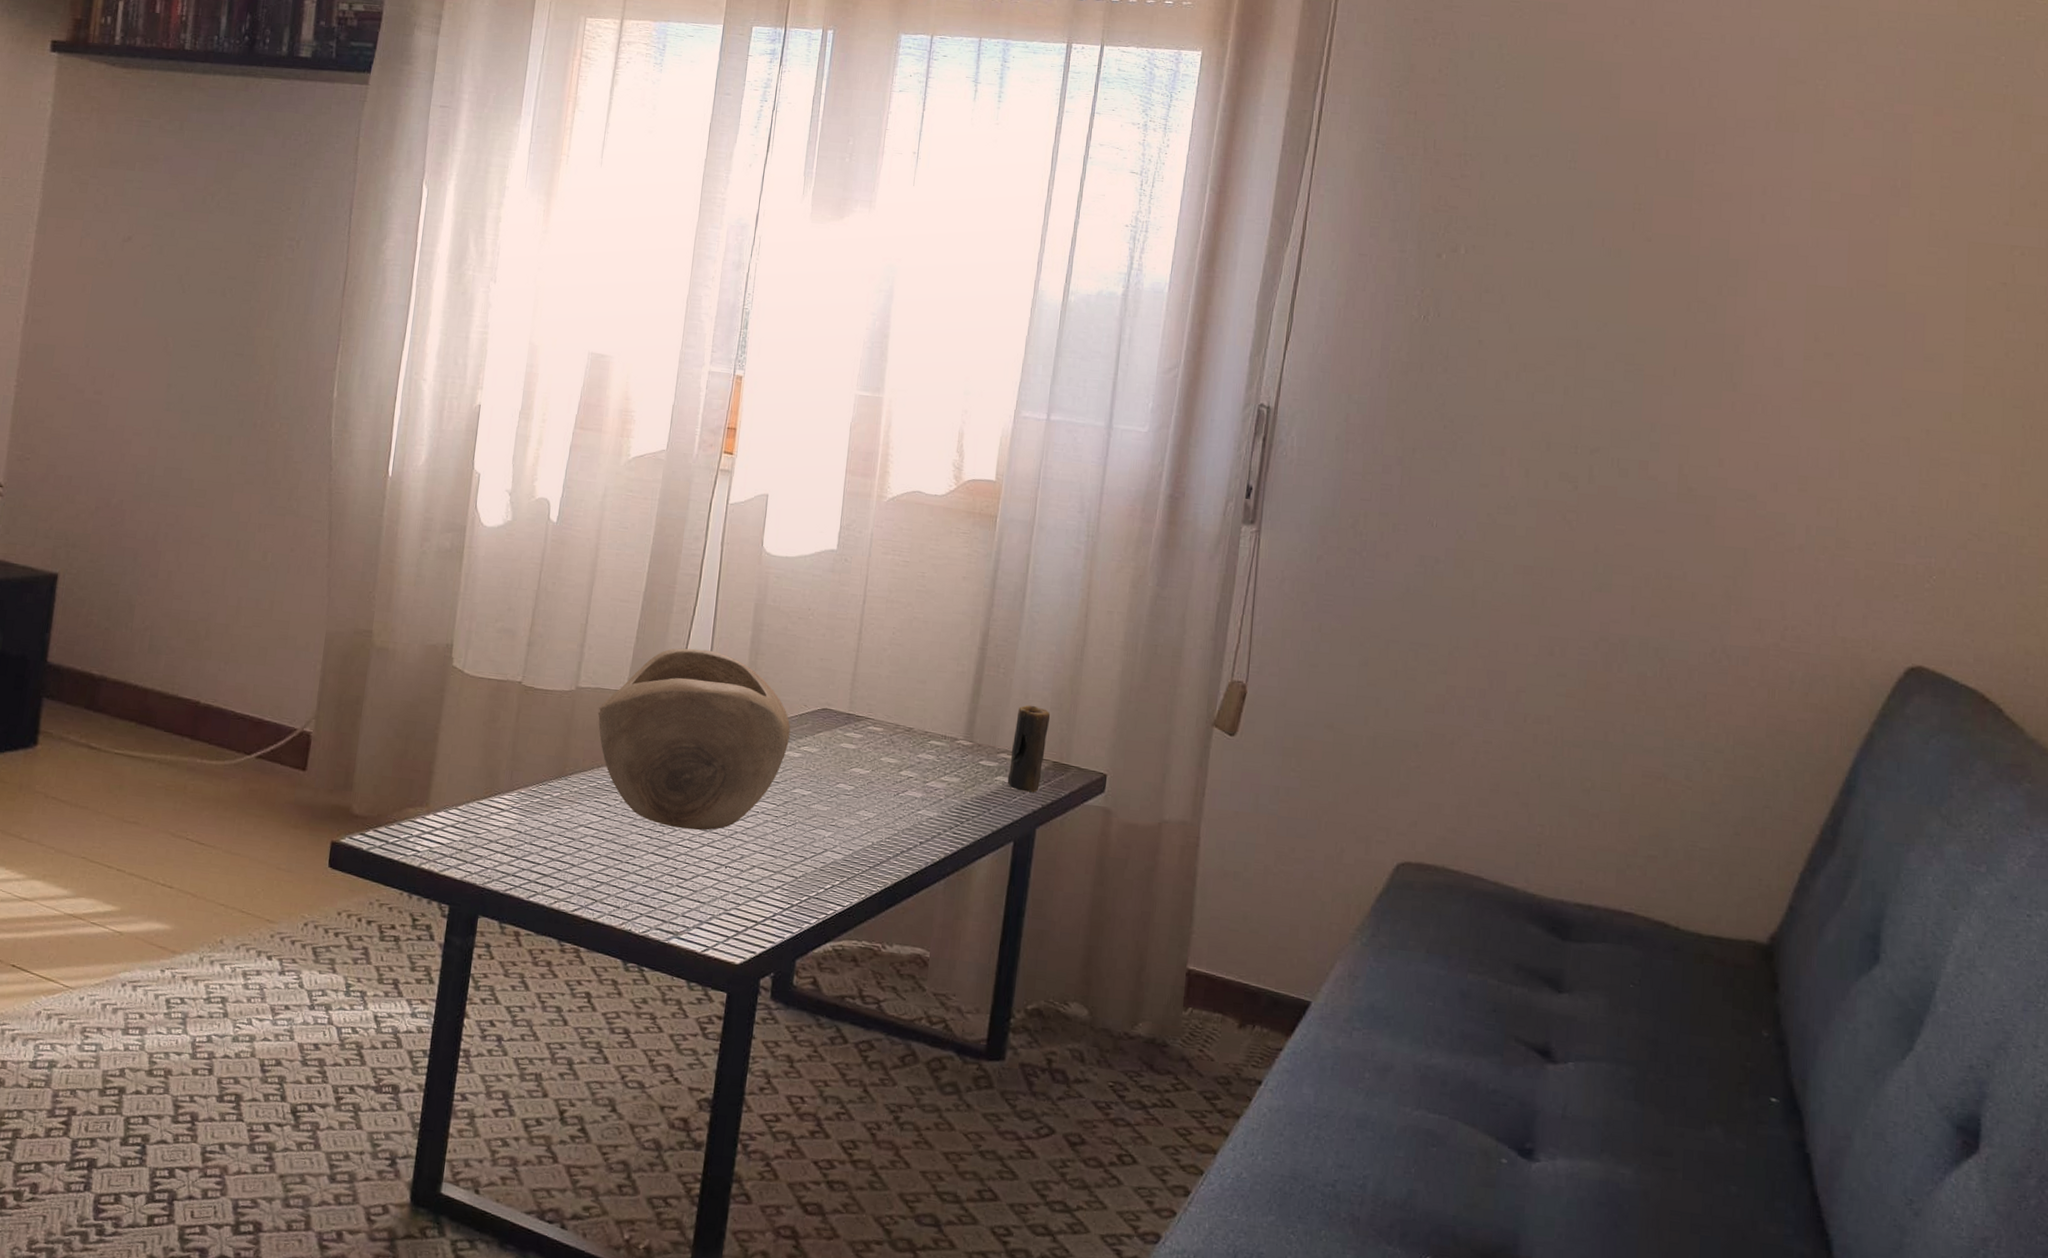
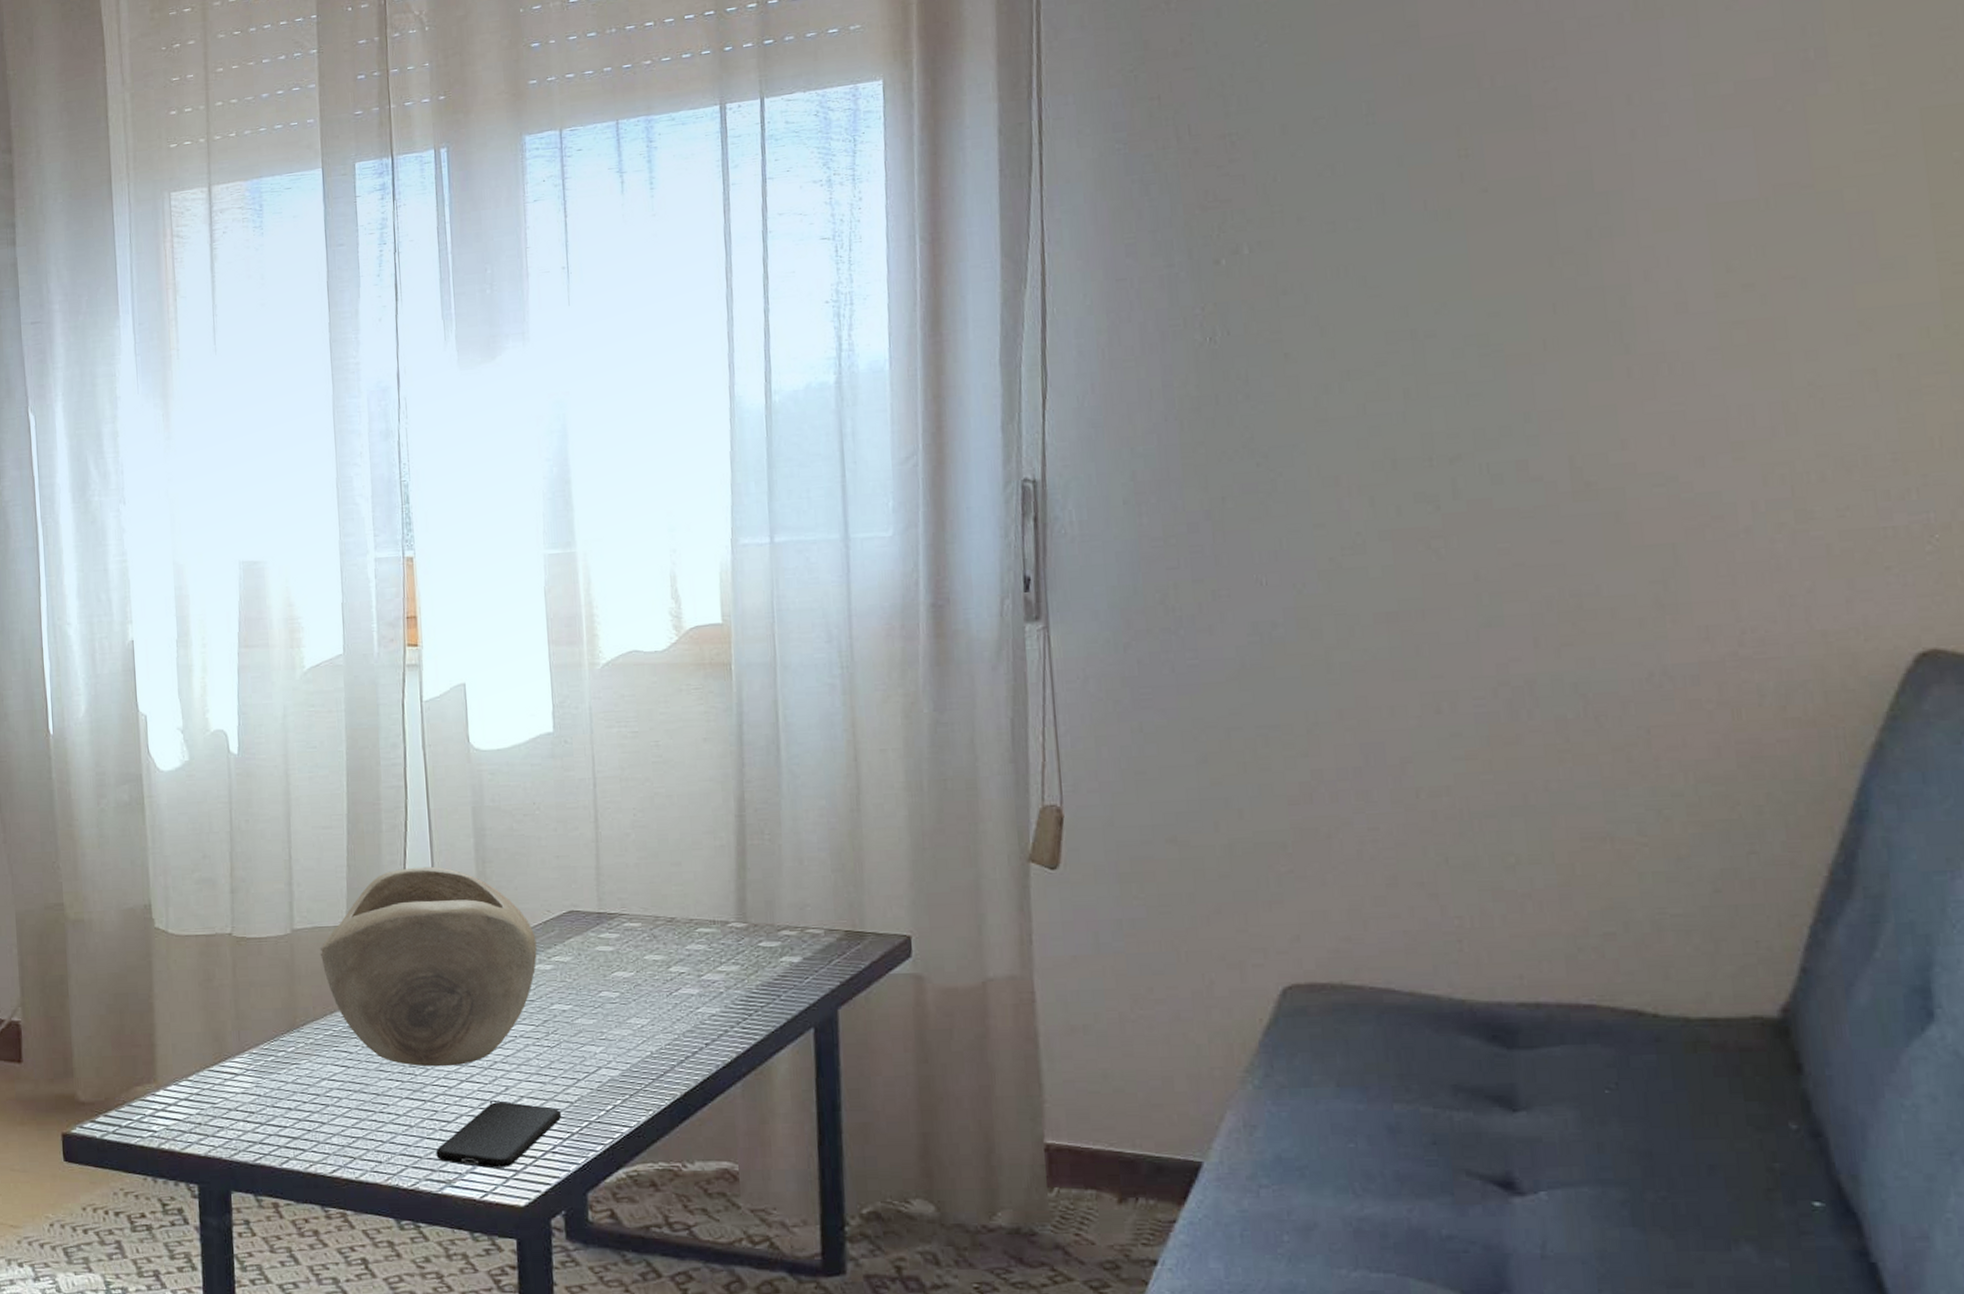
smartphone: none [669,867,786,928] -> present [436,1102,562,1168]
candle: present [1007,705,1051,793] -> none [793,870,834,970]

